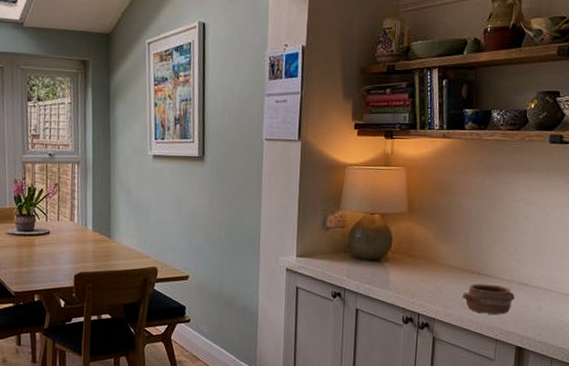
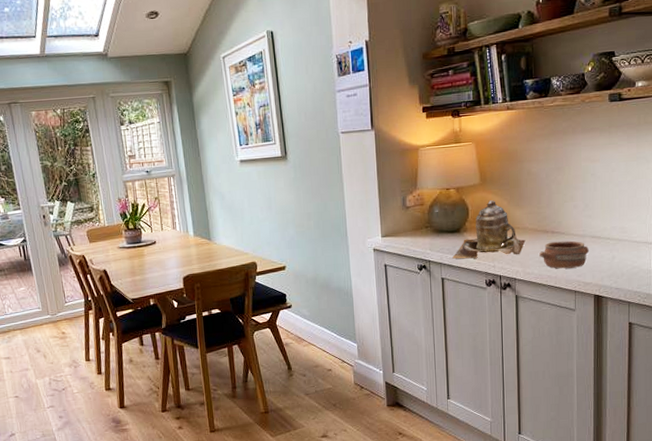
teapot: none [370,231,449,293] -> present [452,200,526,259]

